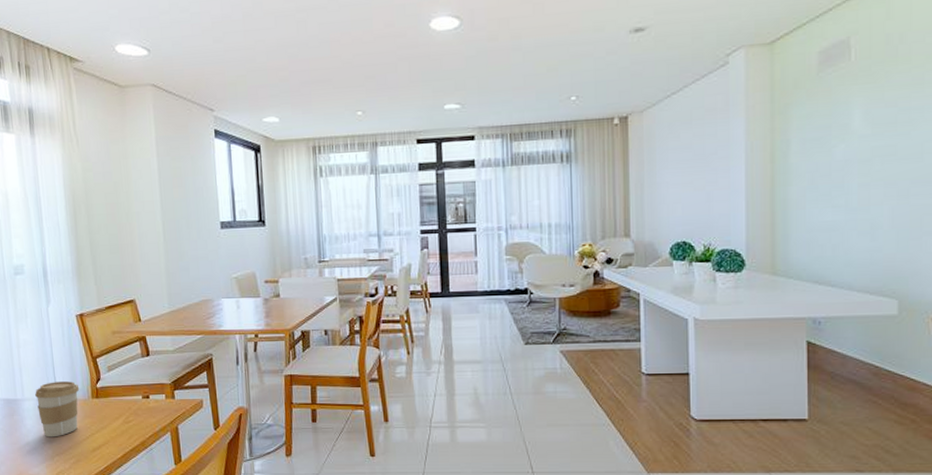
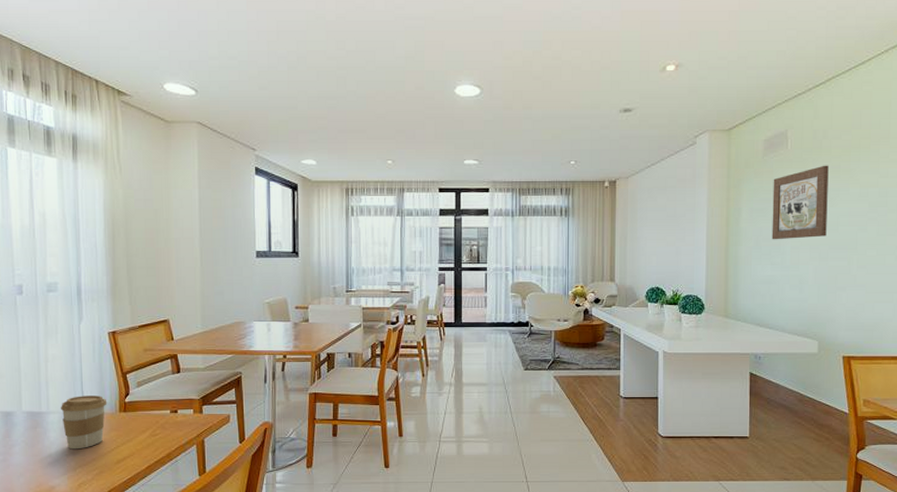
wall art: none [832,77,908,177] -> present [771,165,829,240]

